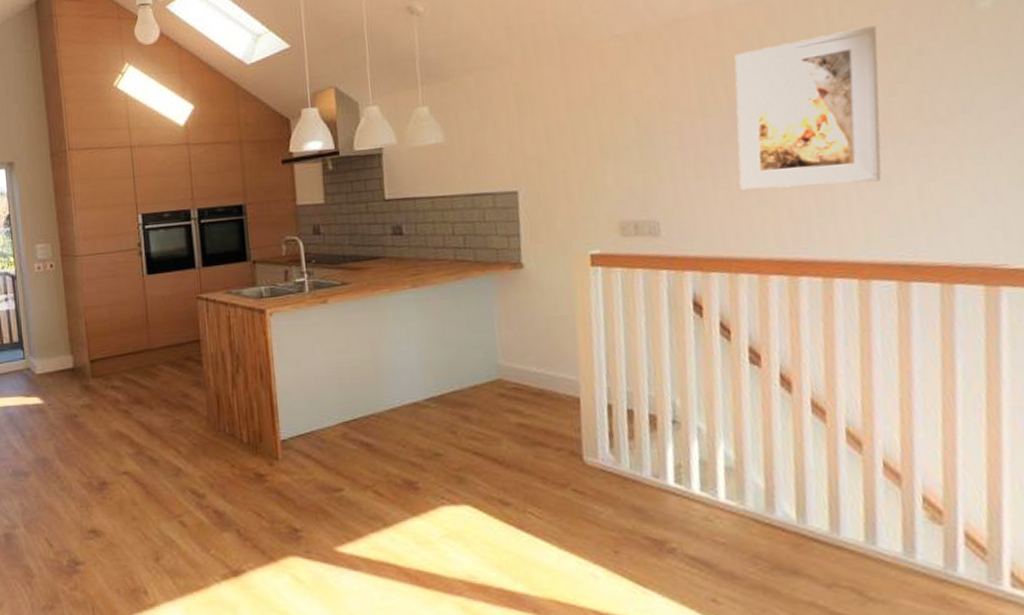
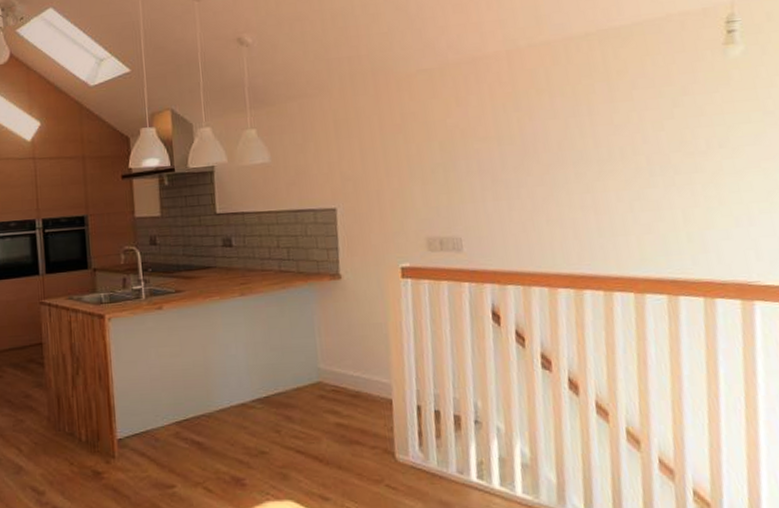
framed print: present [734,25,882,190] -> none [525,68,653,211]

